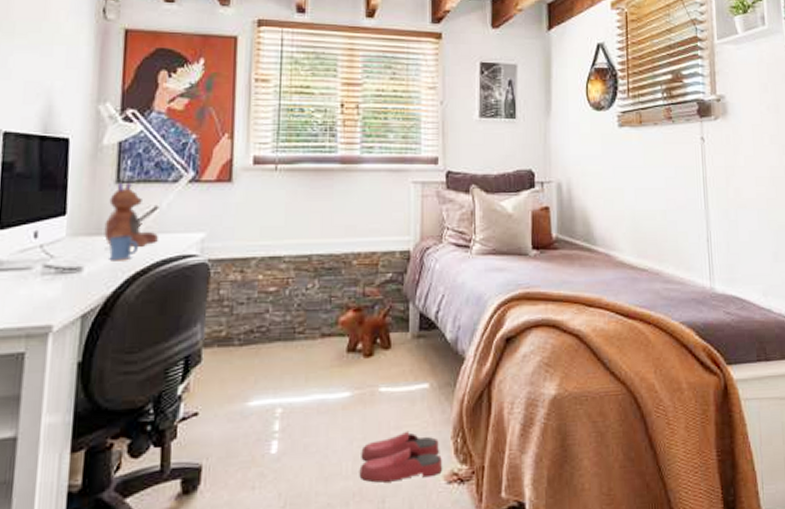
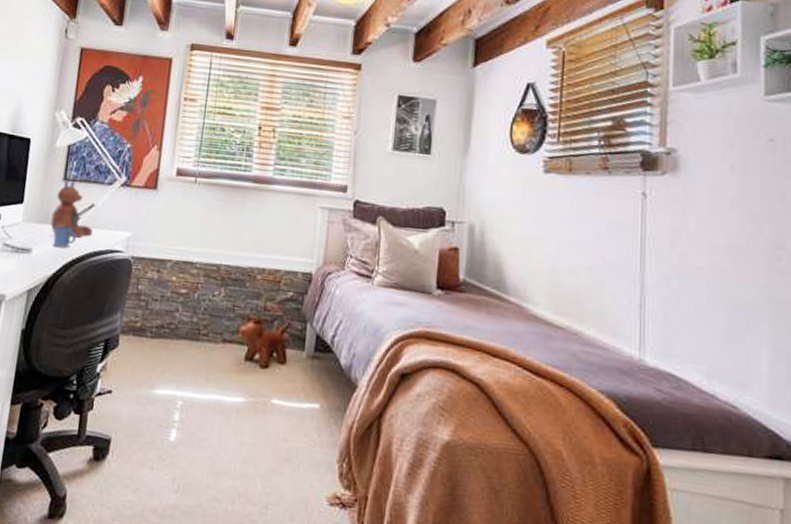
slippers: present [359,431,442,483] -> none [246,445,326,495]

